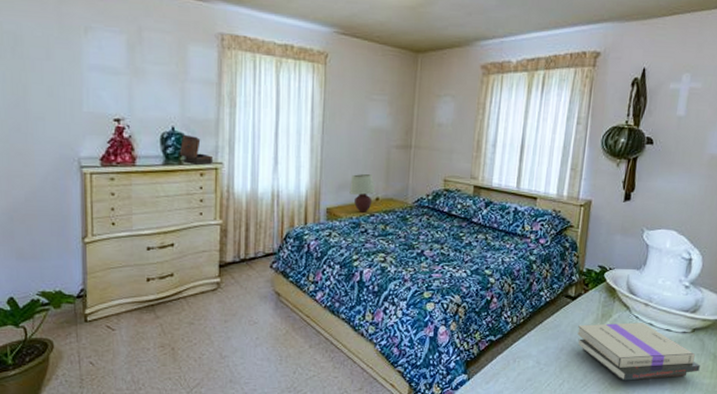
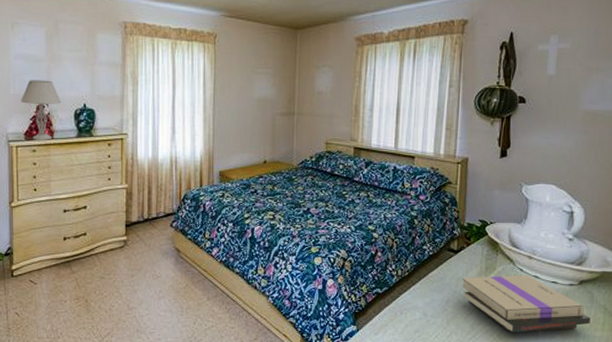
table lamp: none [96,96,146,169] -> present [21,80,62,142]
jewelry box: present [179,134,214,166] -> none [90,110,120,137]
table lamp: present [349,174,376,213] -> none [239,140,263,175]

